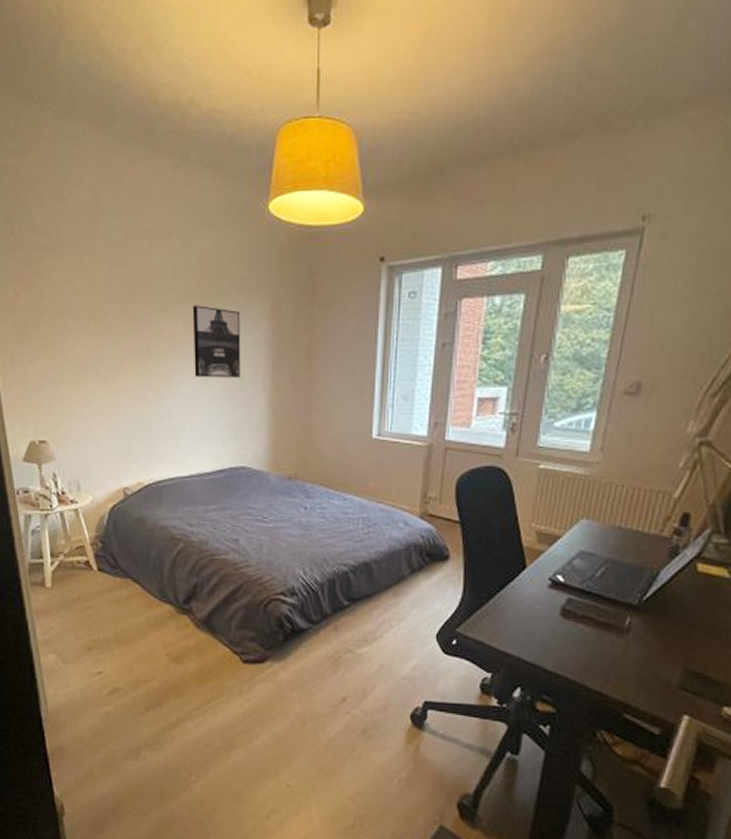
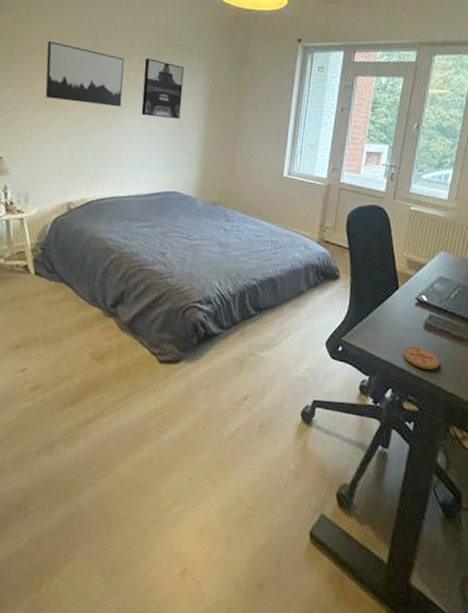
wall art: none [78,297,170,370] -> present [45,41,125,107]
coaster: none [534,637,582,664] -> present [403,346,440,370]

